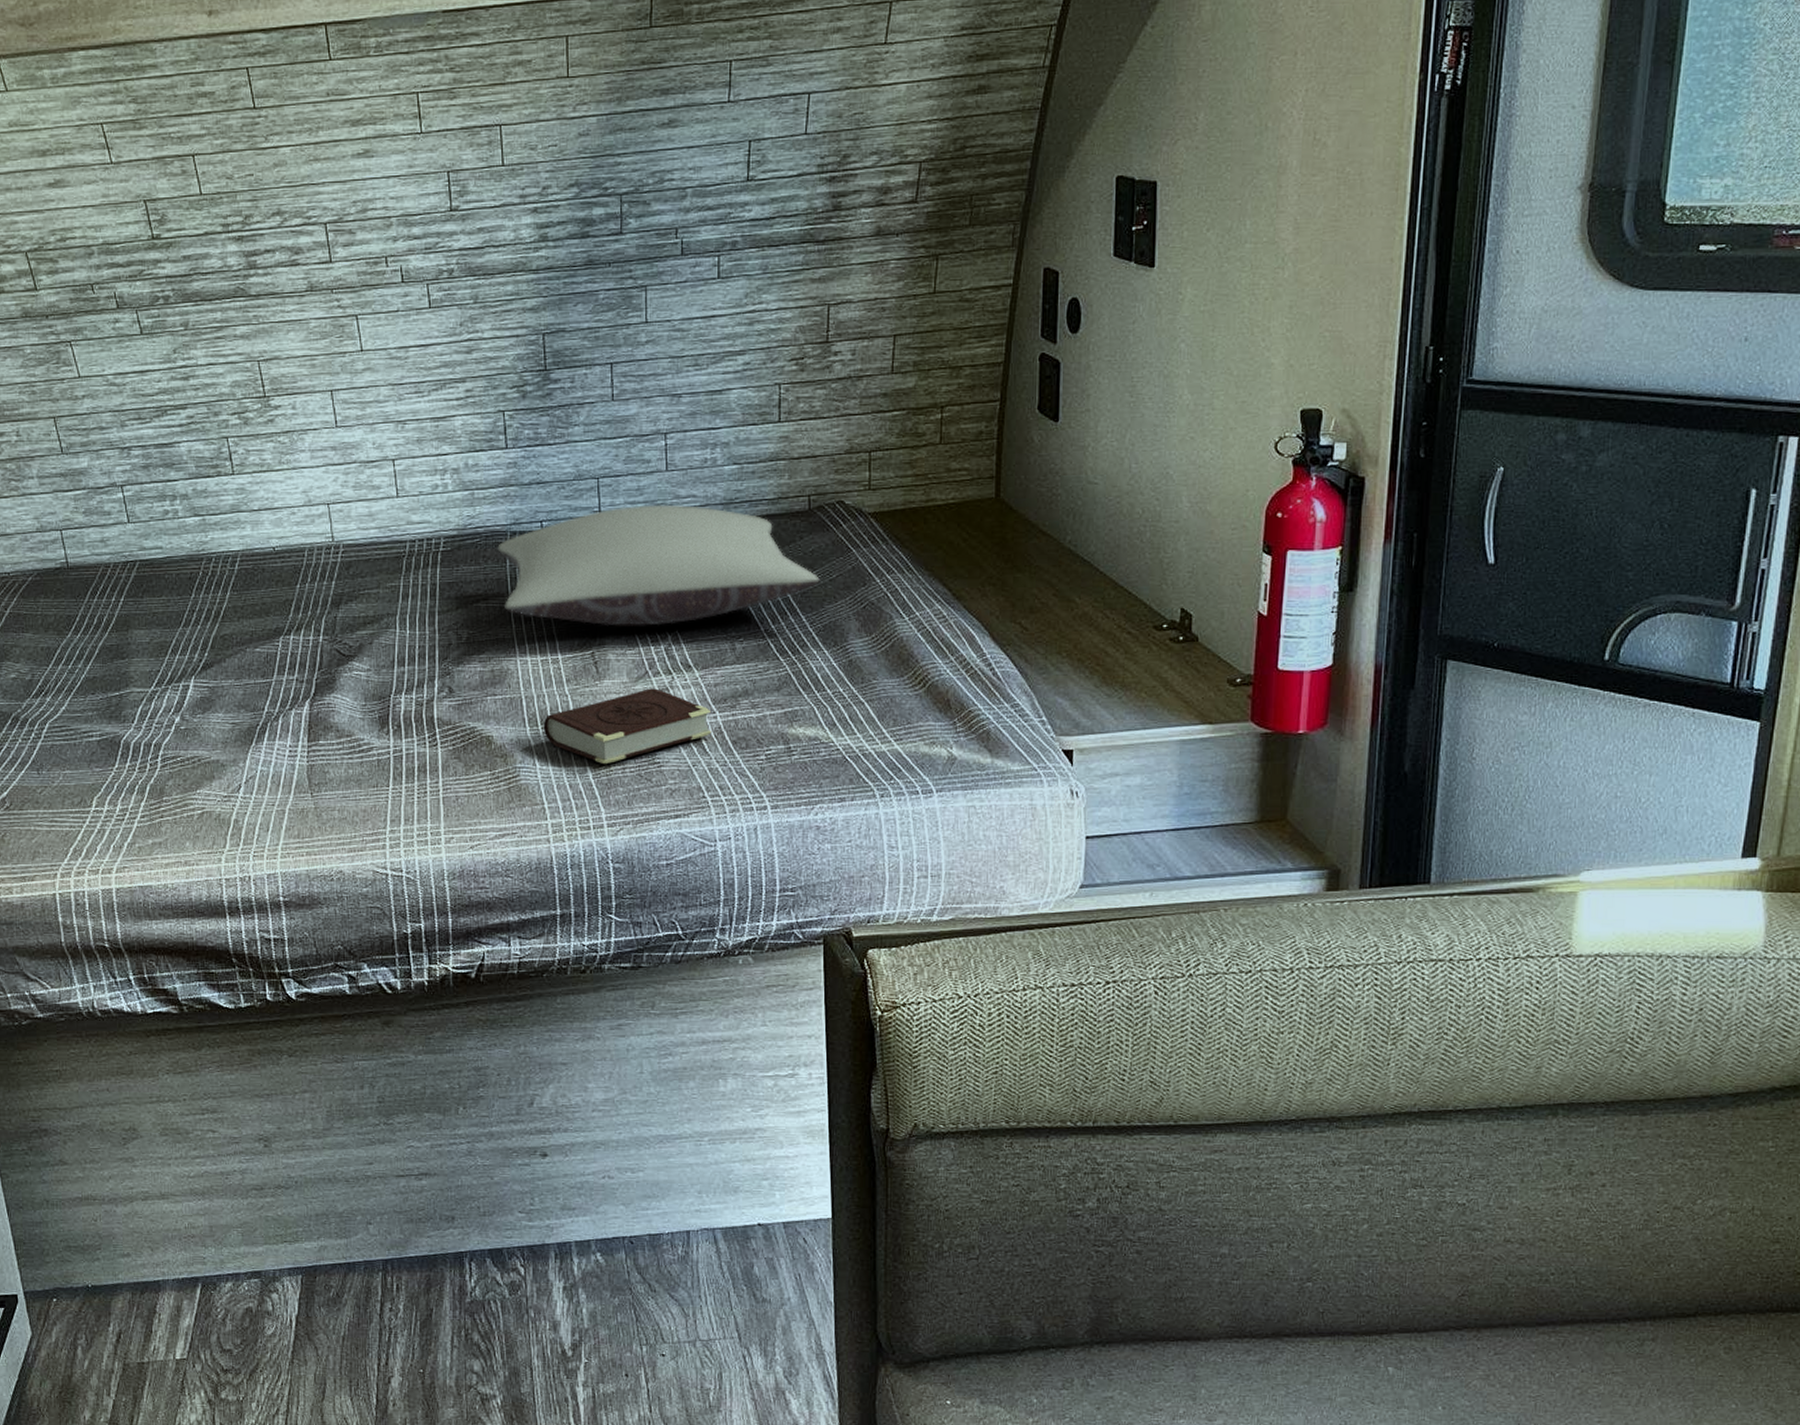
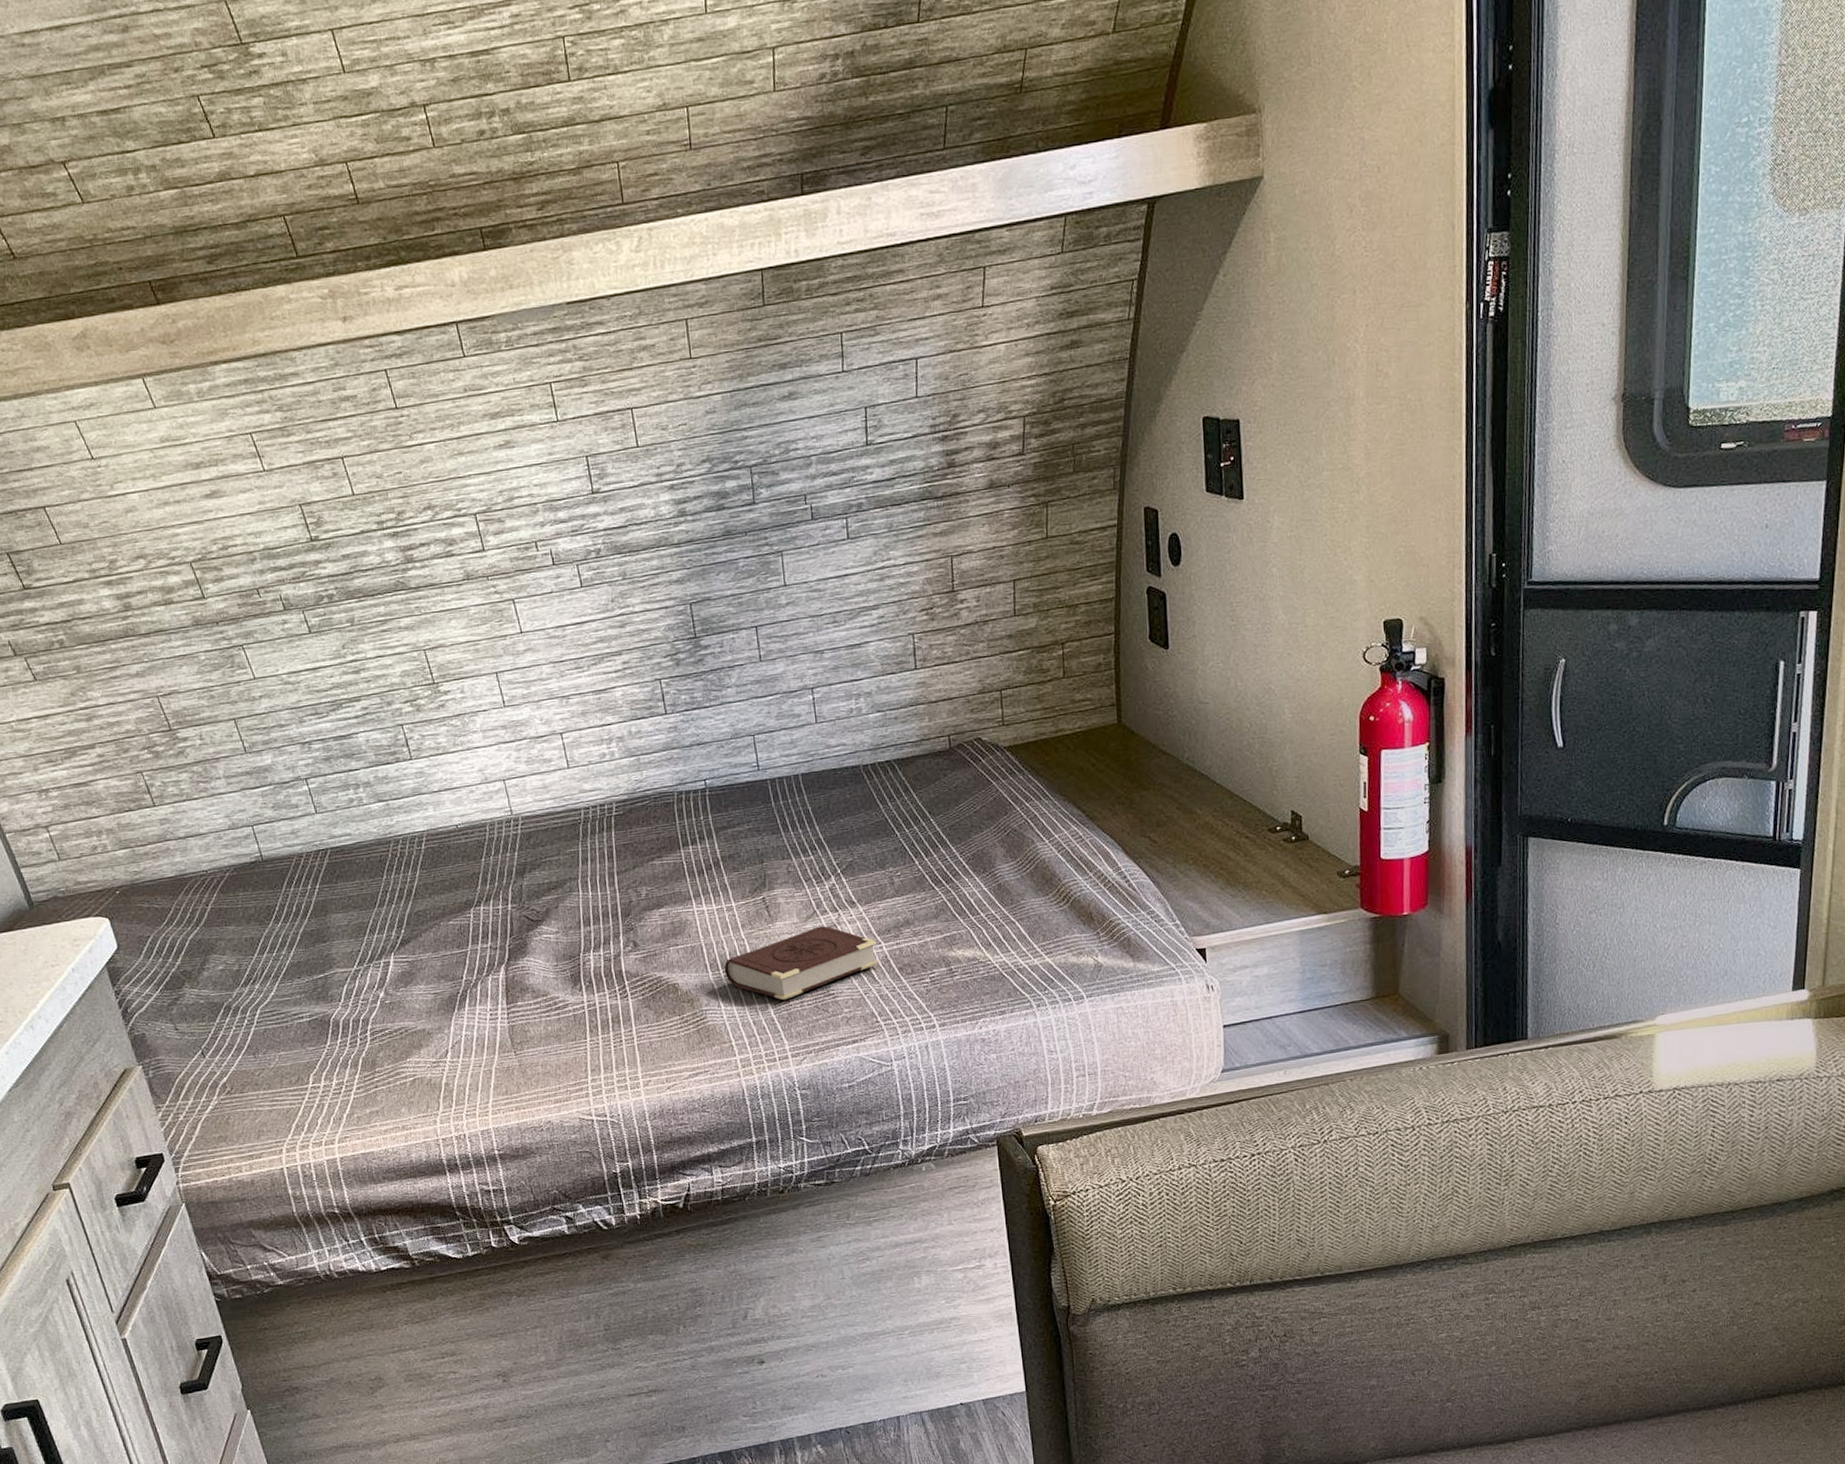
pillow: present [497,504,820,626] -> none [666,753,965,872]

